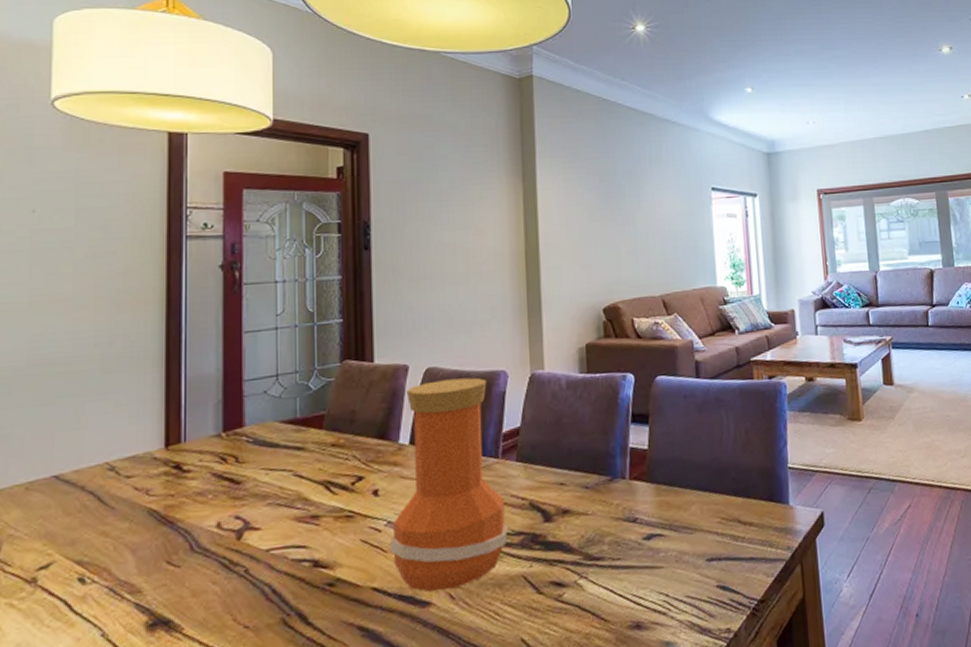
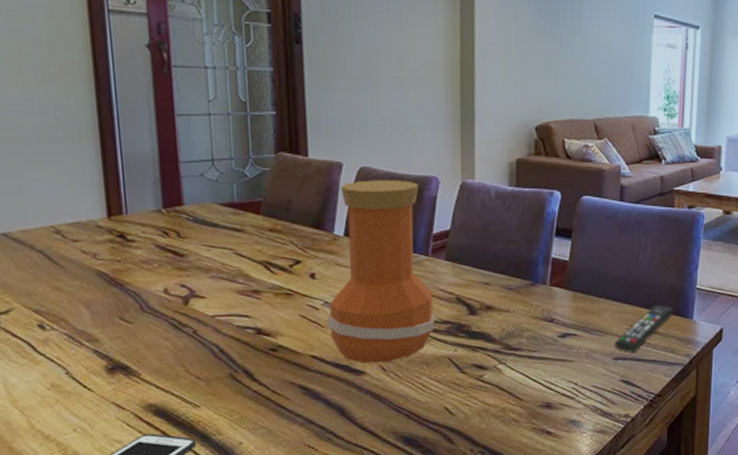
remote control: none [706,490,767,551] -> present [614,304,674,352]

